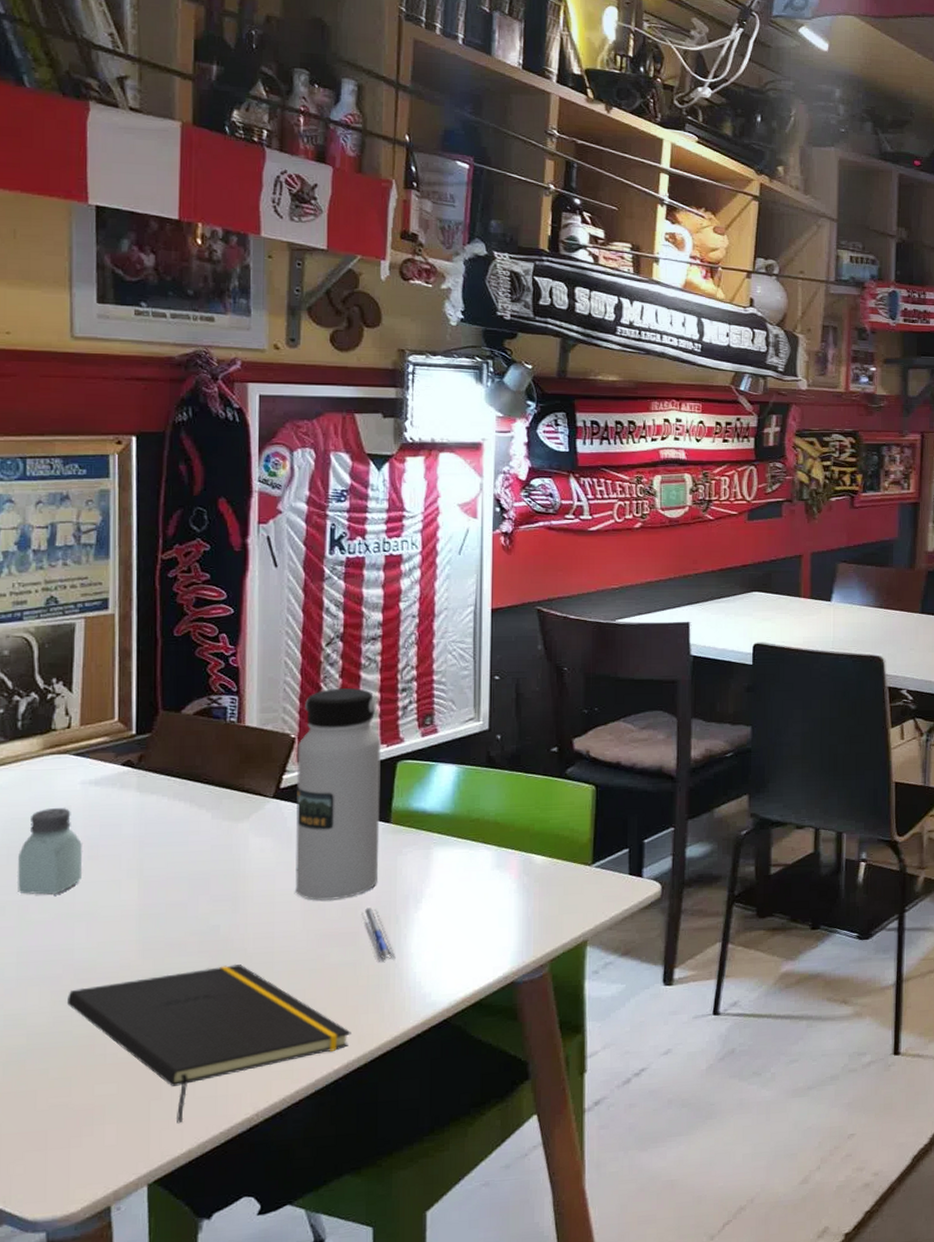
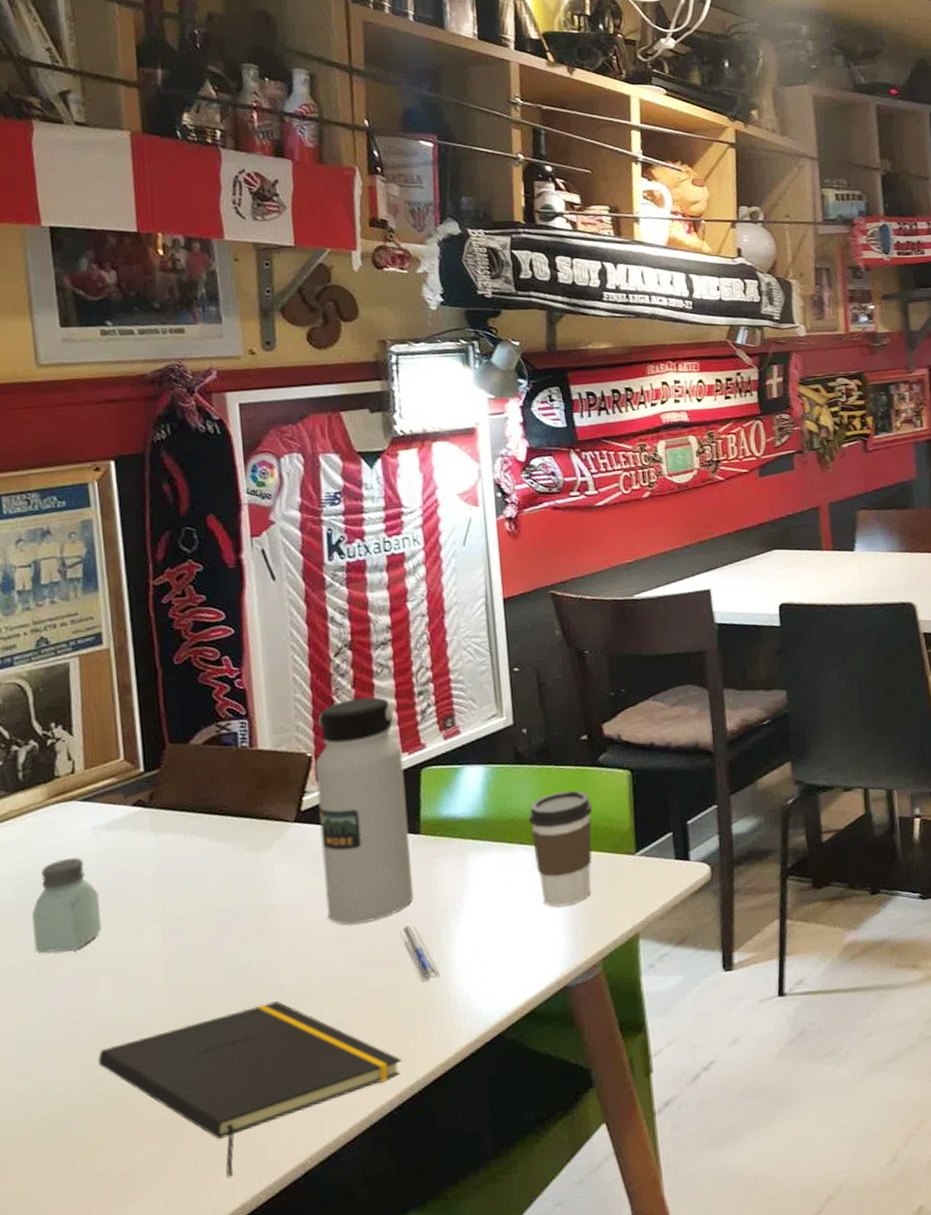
coffee cup: none [493,797,556,907] -> present [528,790,593,907]

